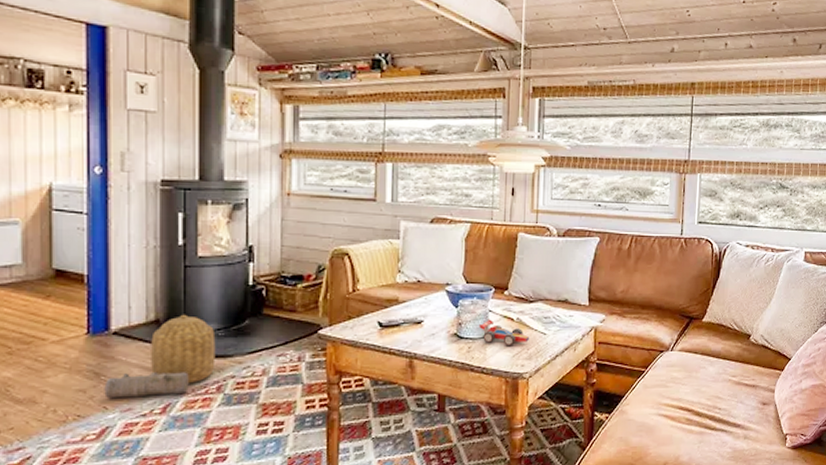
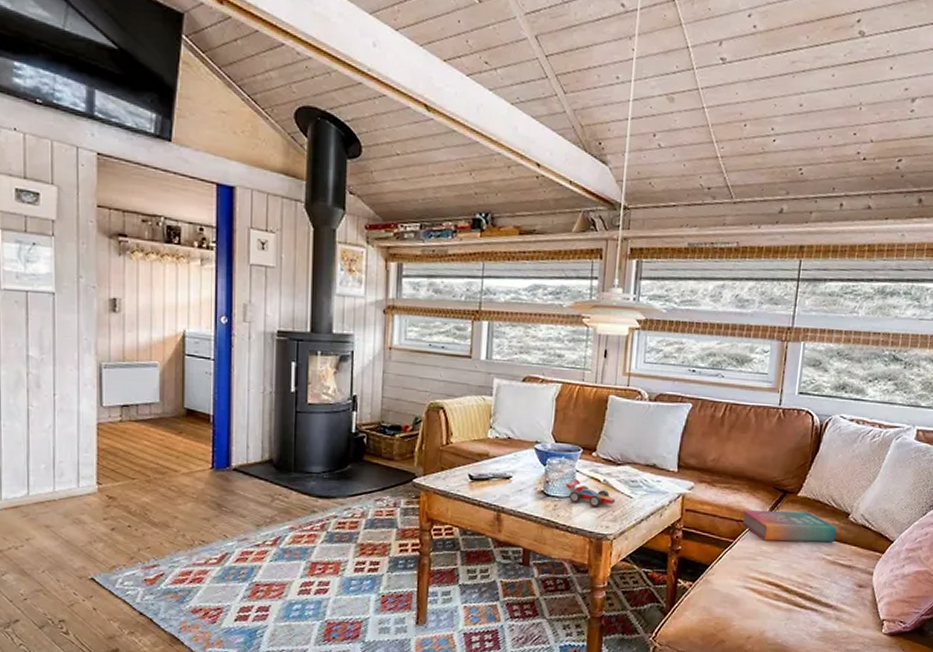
decorative log: present [104,371,189,399] -> none [225,506,297,529]
basket: present [151,314,216,384] -> none [265,456,321,521]
book: none [652,336,740,367] -> present [741,510,837,543]

